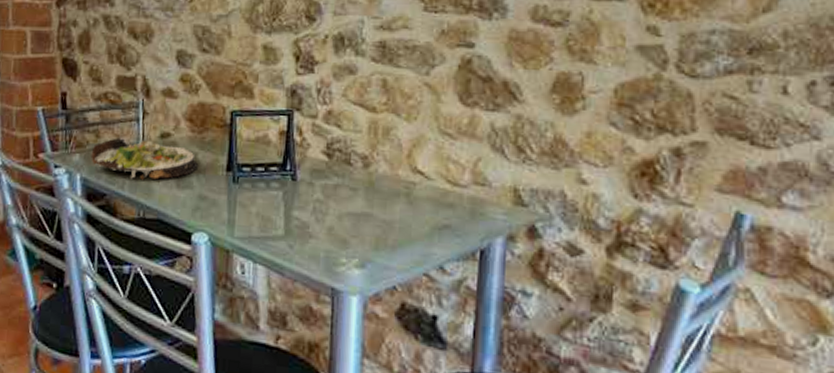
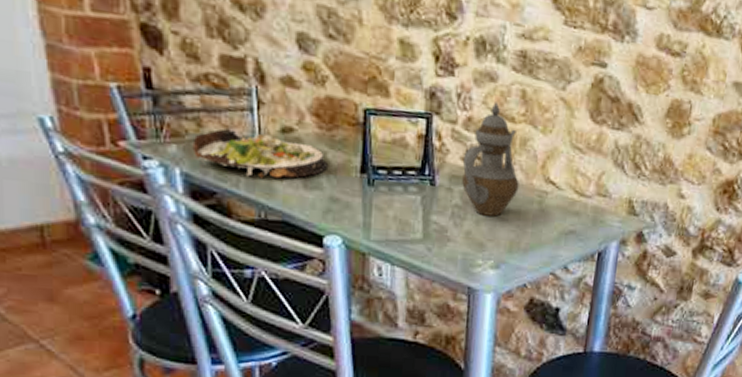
teapot: none [323,93,384,211] -> present [462,102,519,217]

